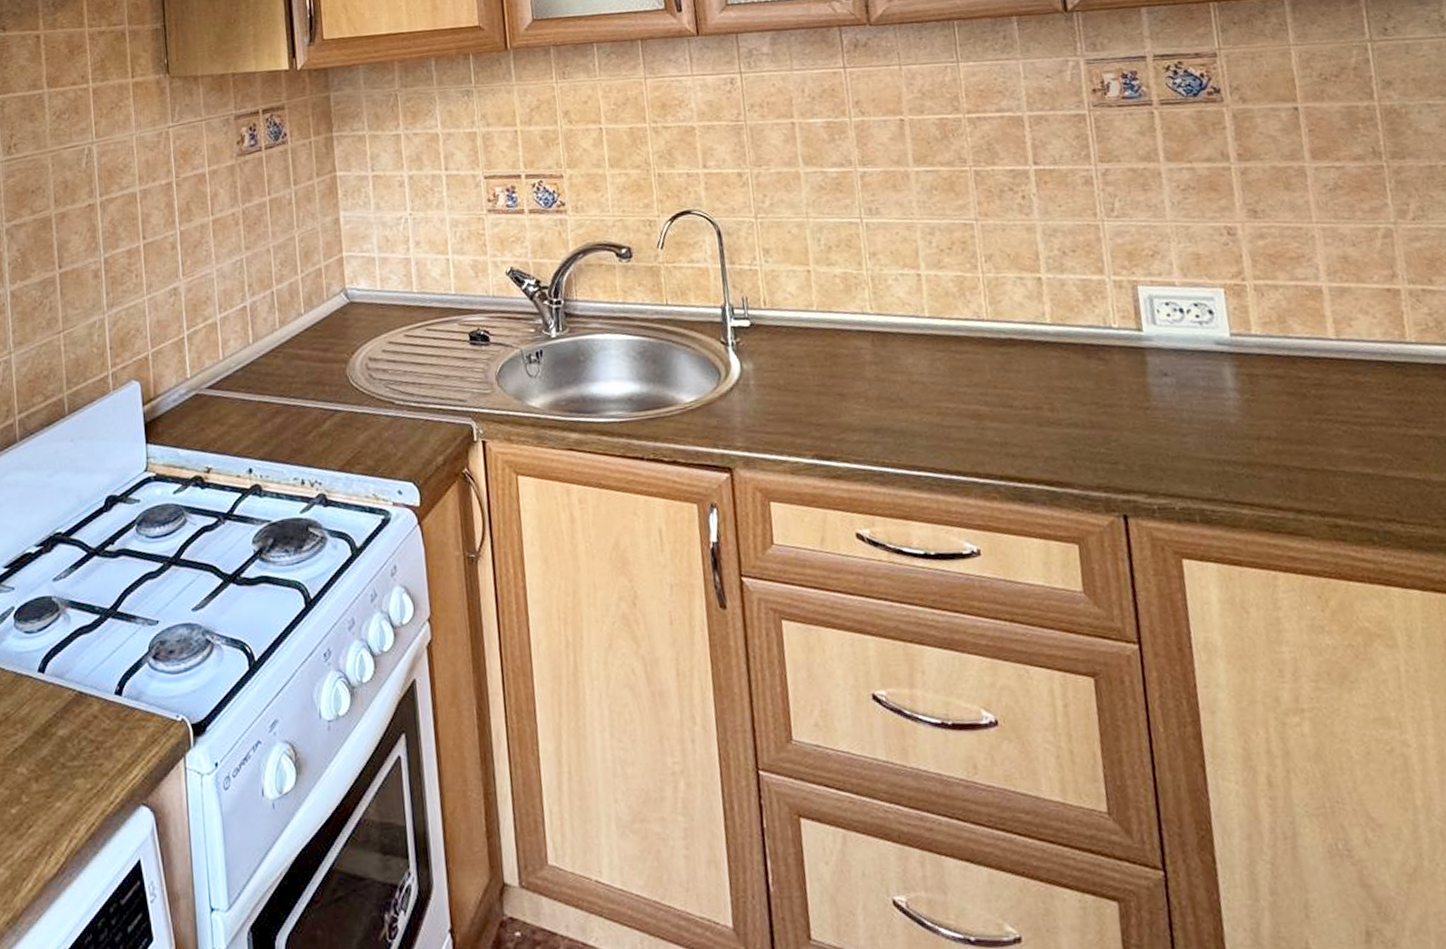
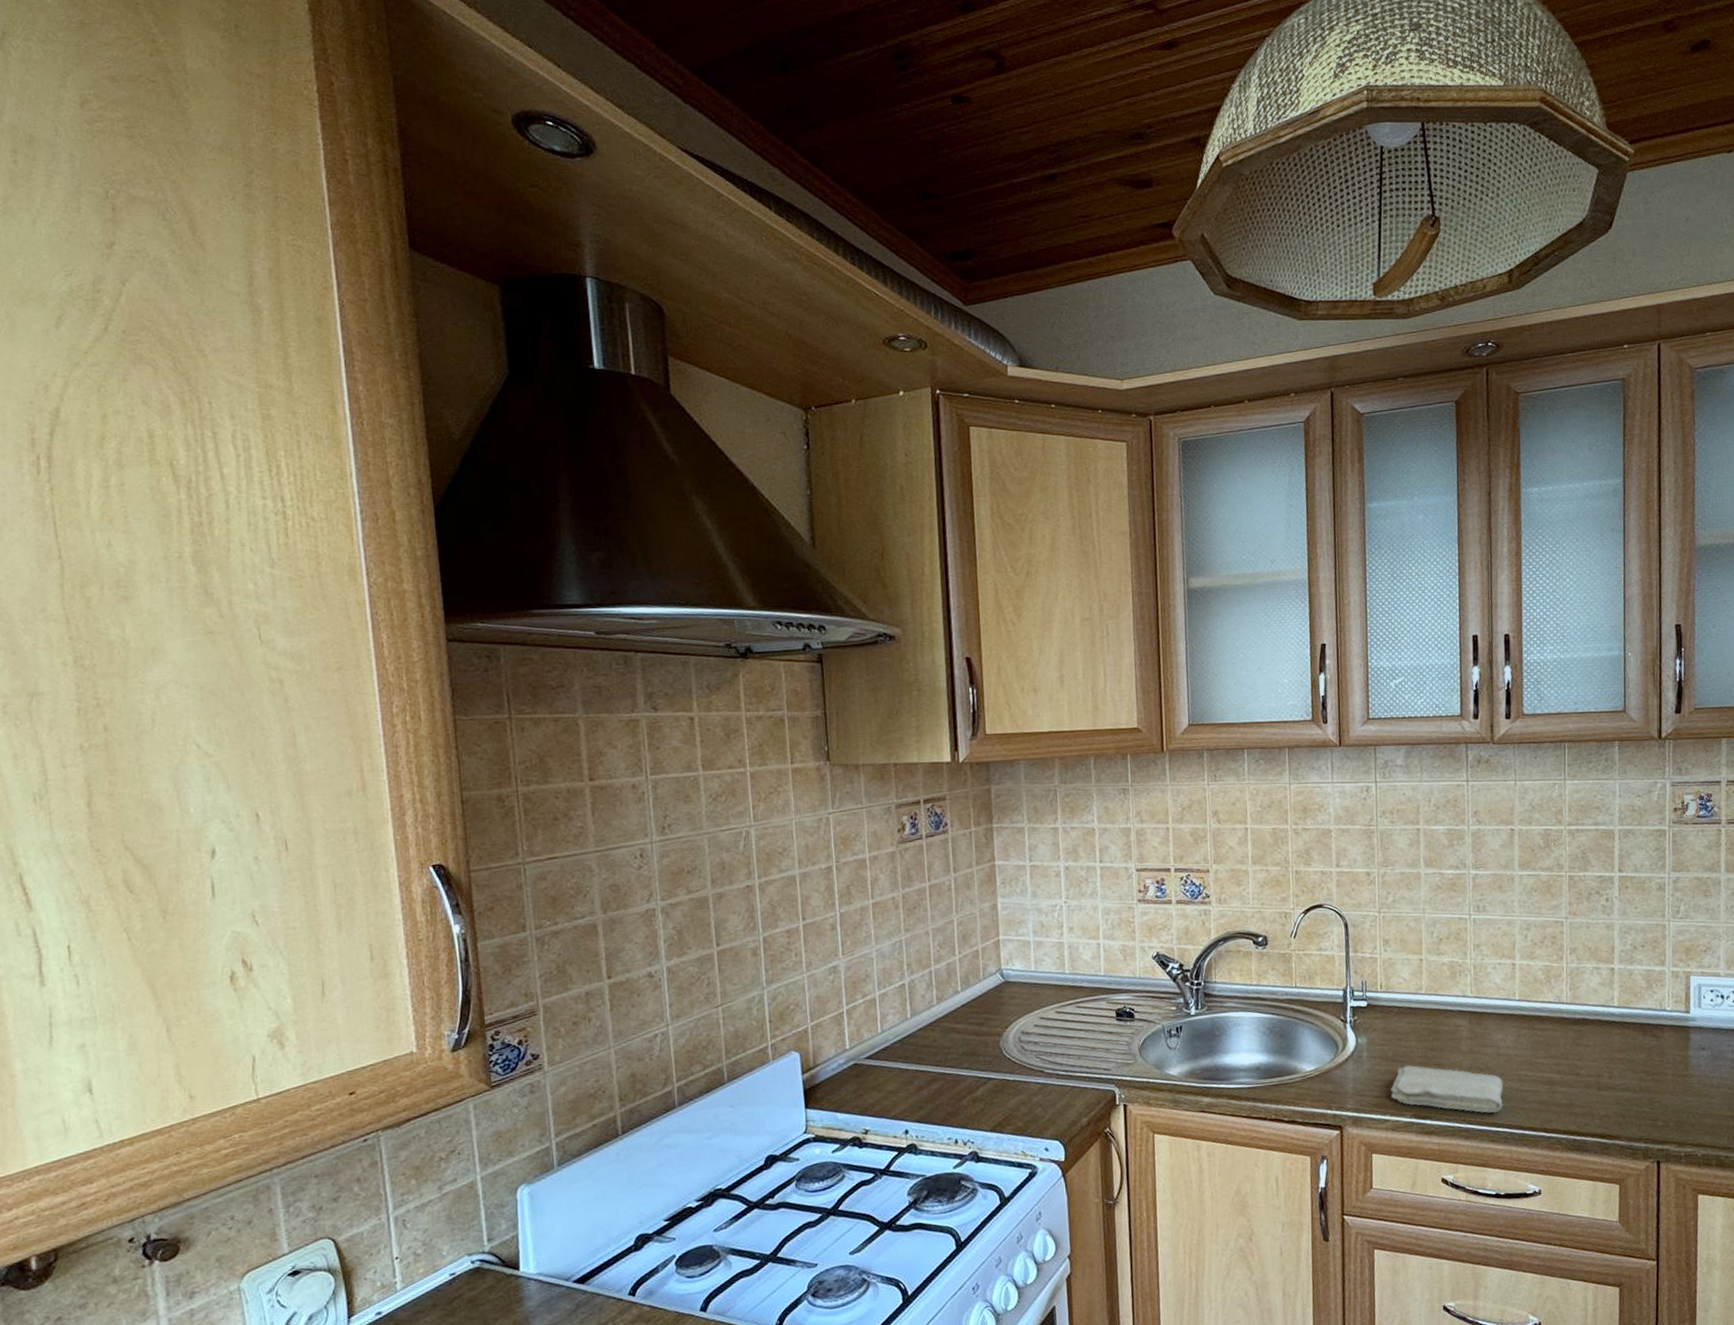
washcloth: none [785,395,923,454] -> present [1390,1065,1504,1113]

